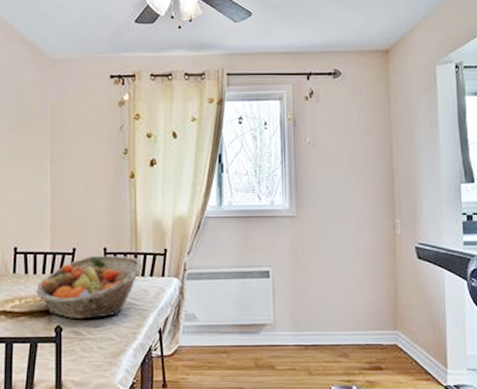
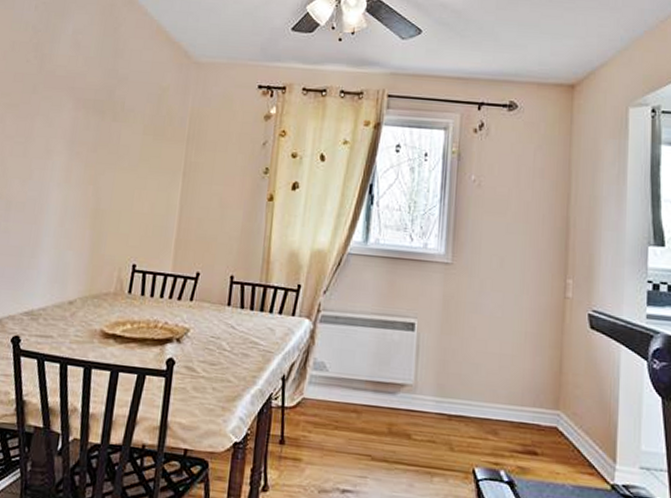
fruit basket: present [35,255,143,320] -> none [149,283,272,355]

